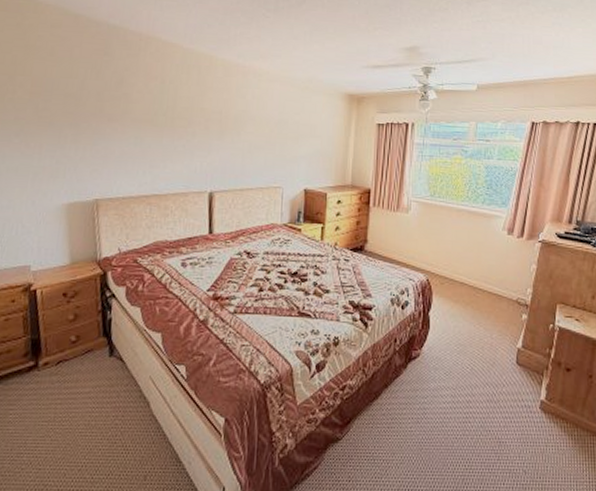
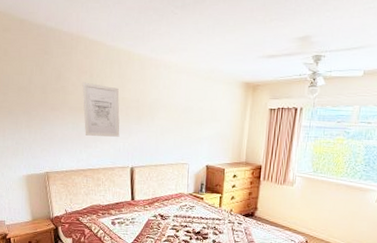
wall art: none [150,89,198,155] -> present [82,82,120,137]

